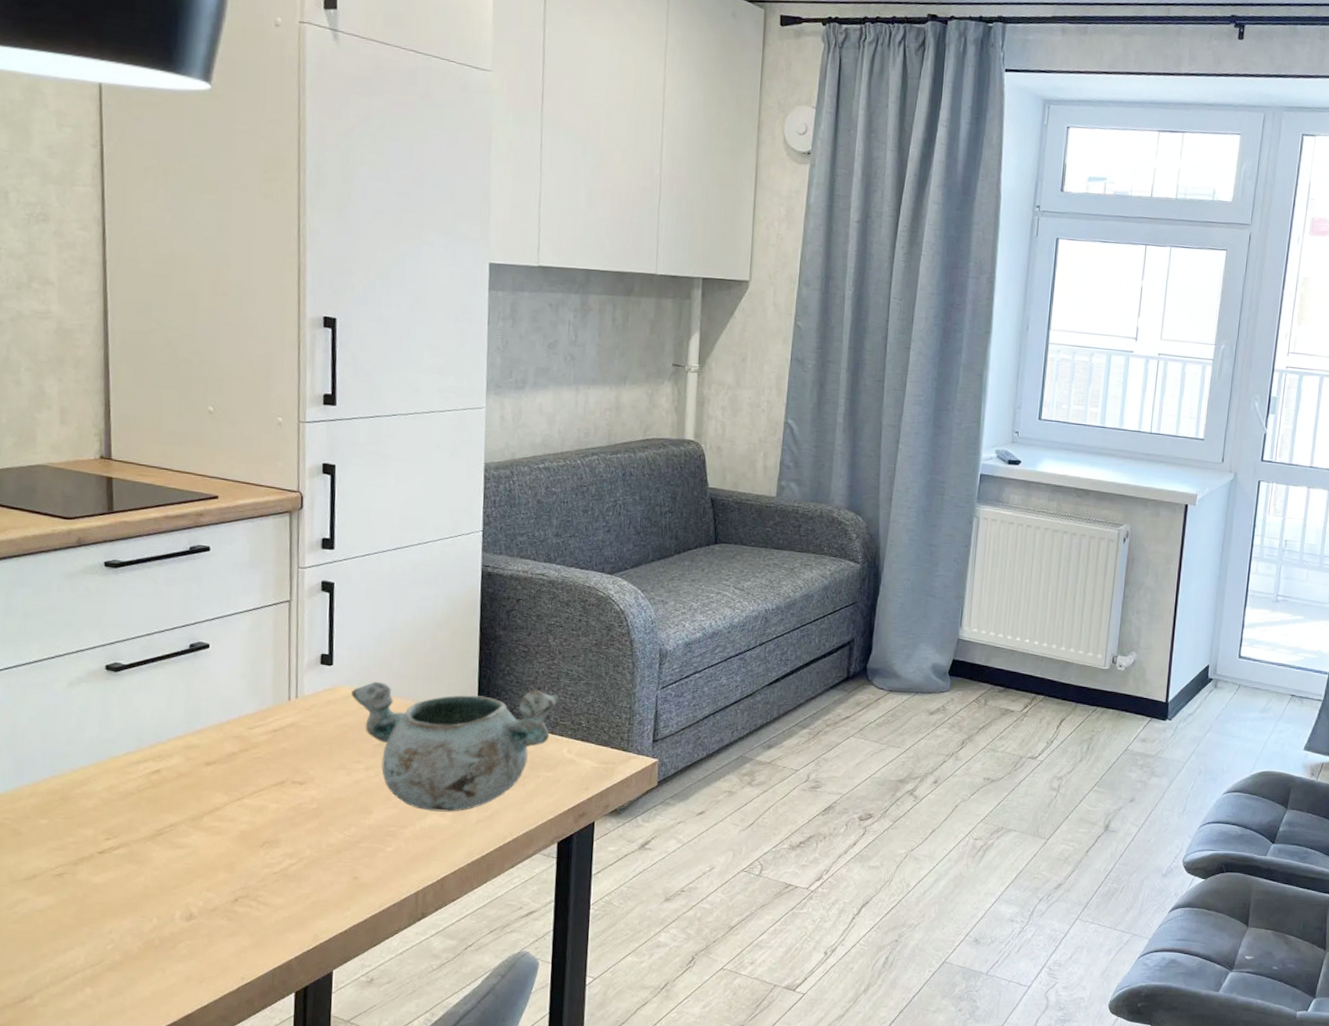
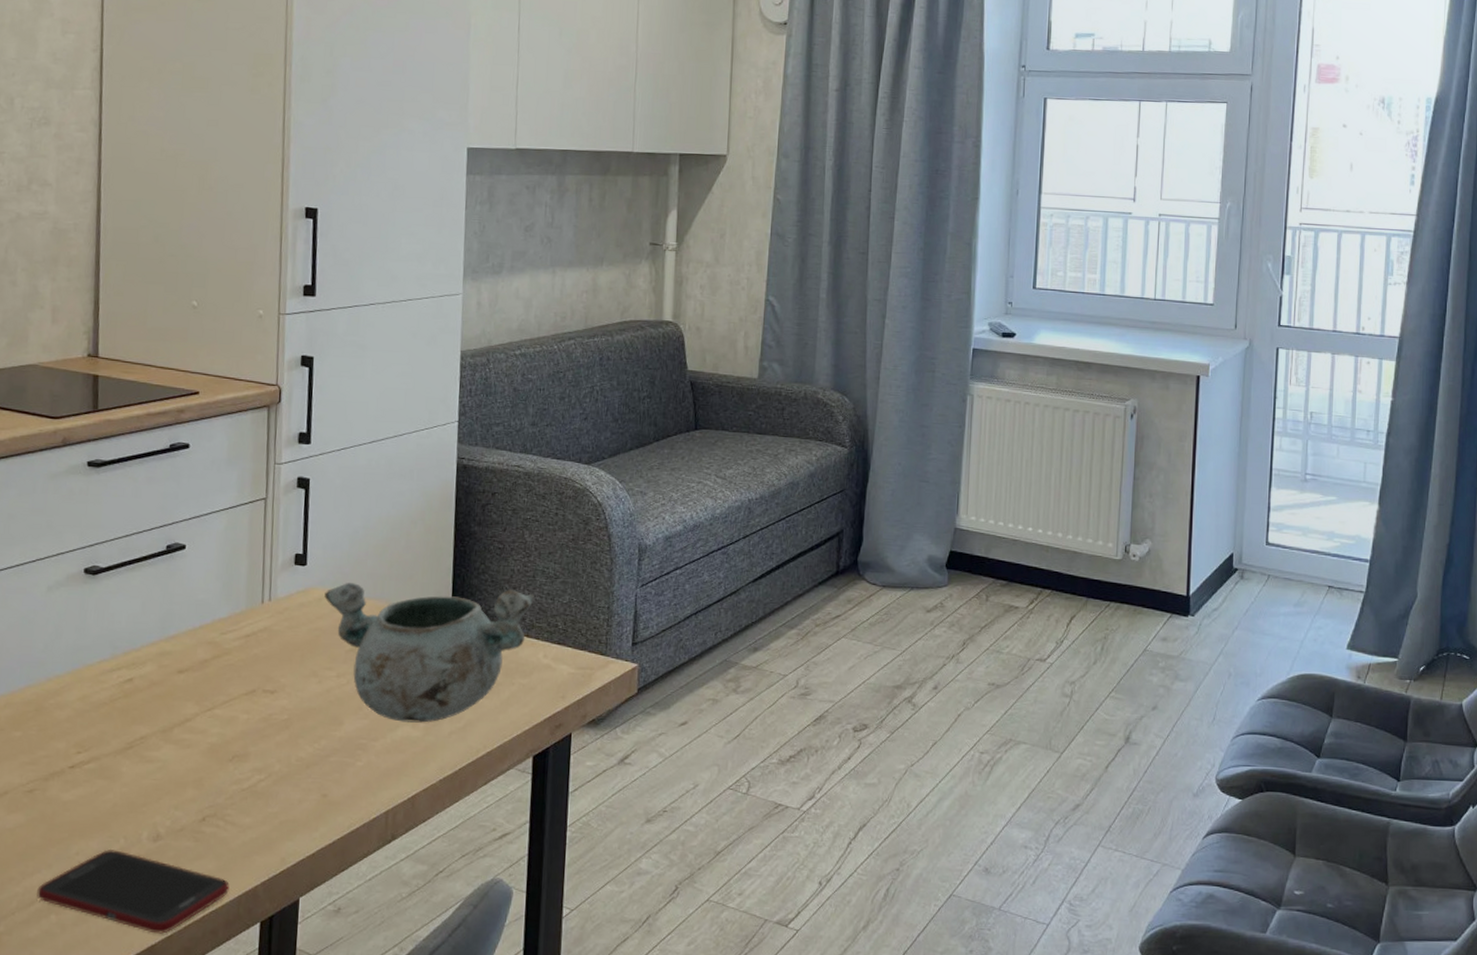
cell phone: none [71,927,264,1004] -> present [37,848,230,934]

